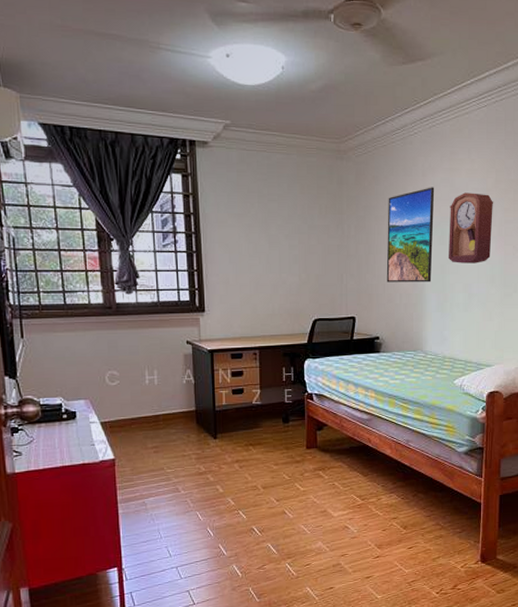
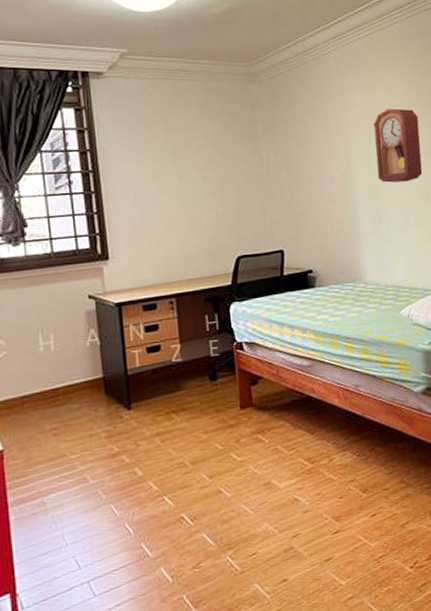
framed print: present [386,187,435,283] -> none [307,105,363,209]

